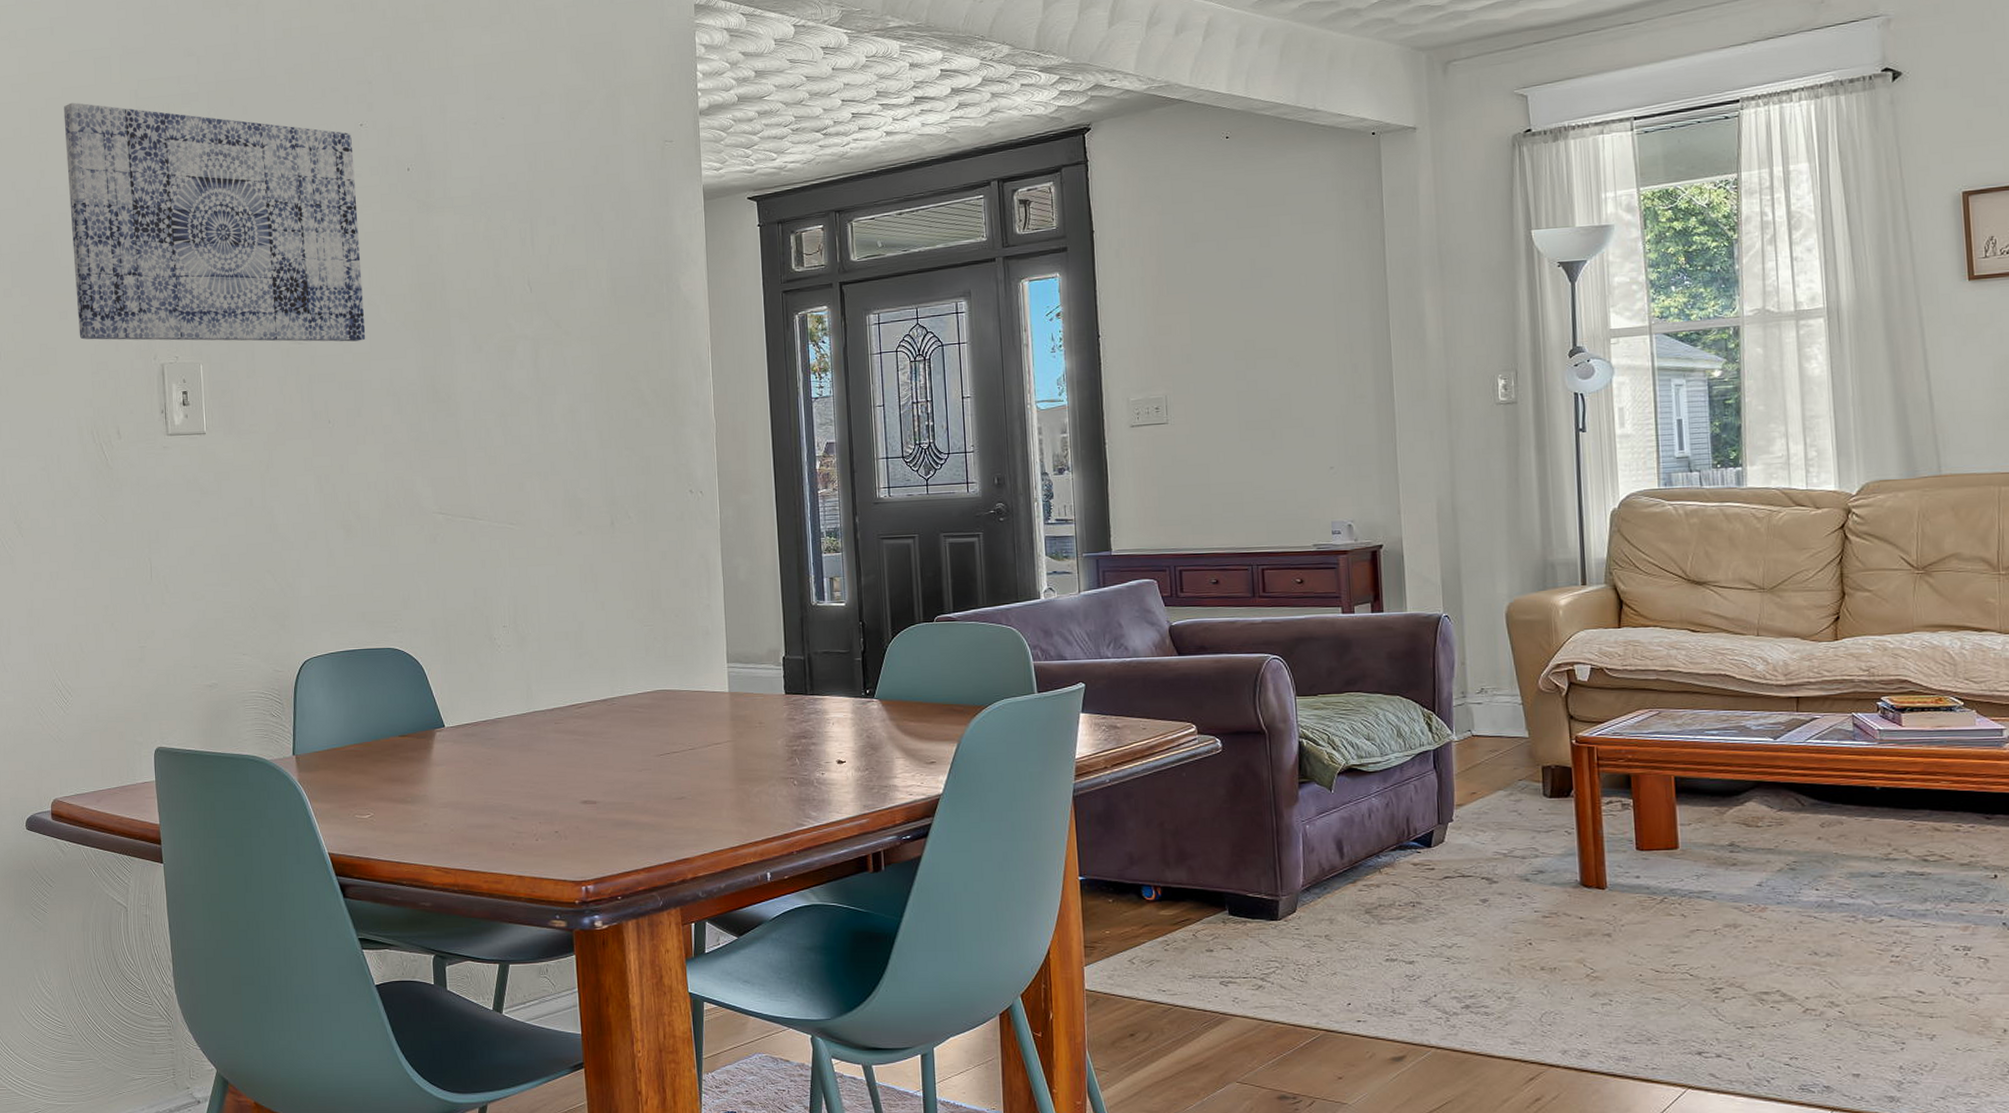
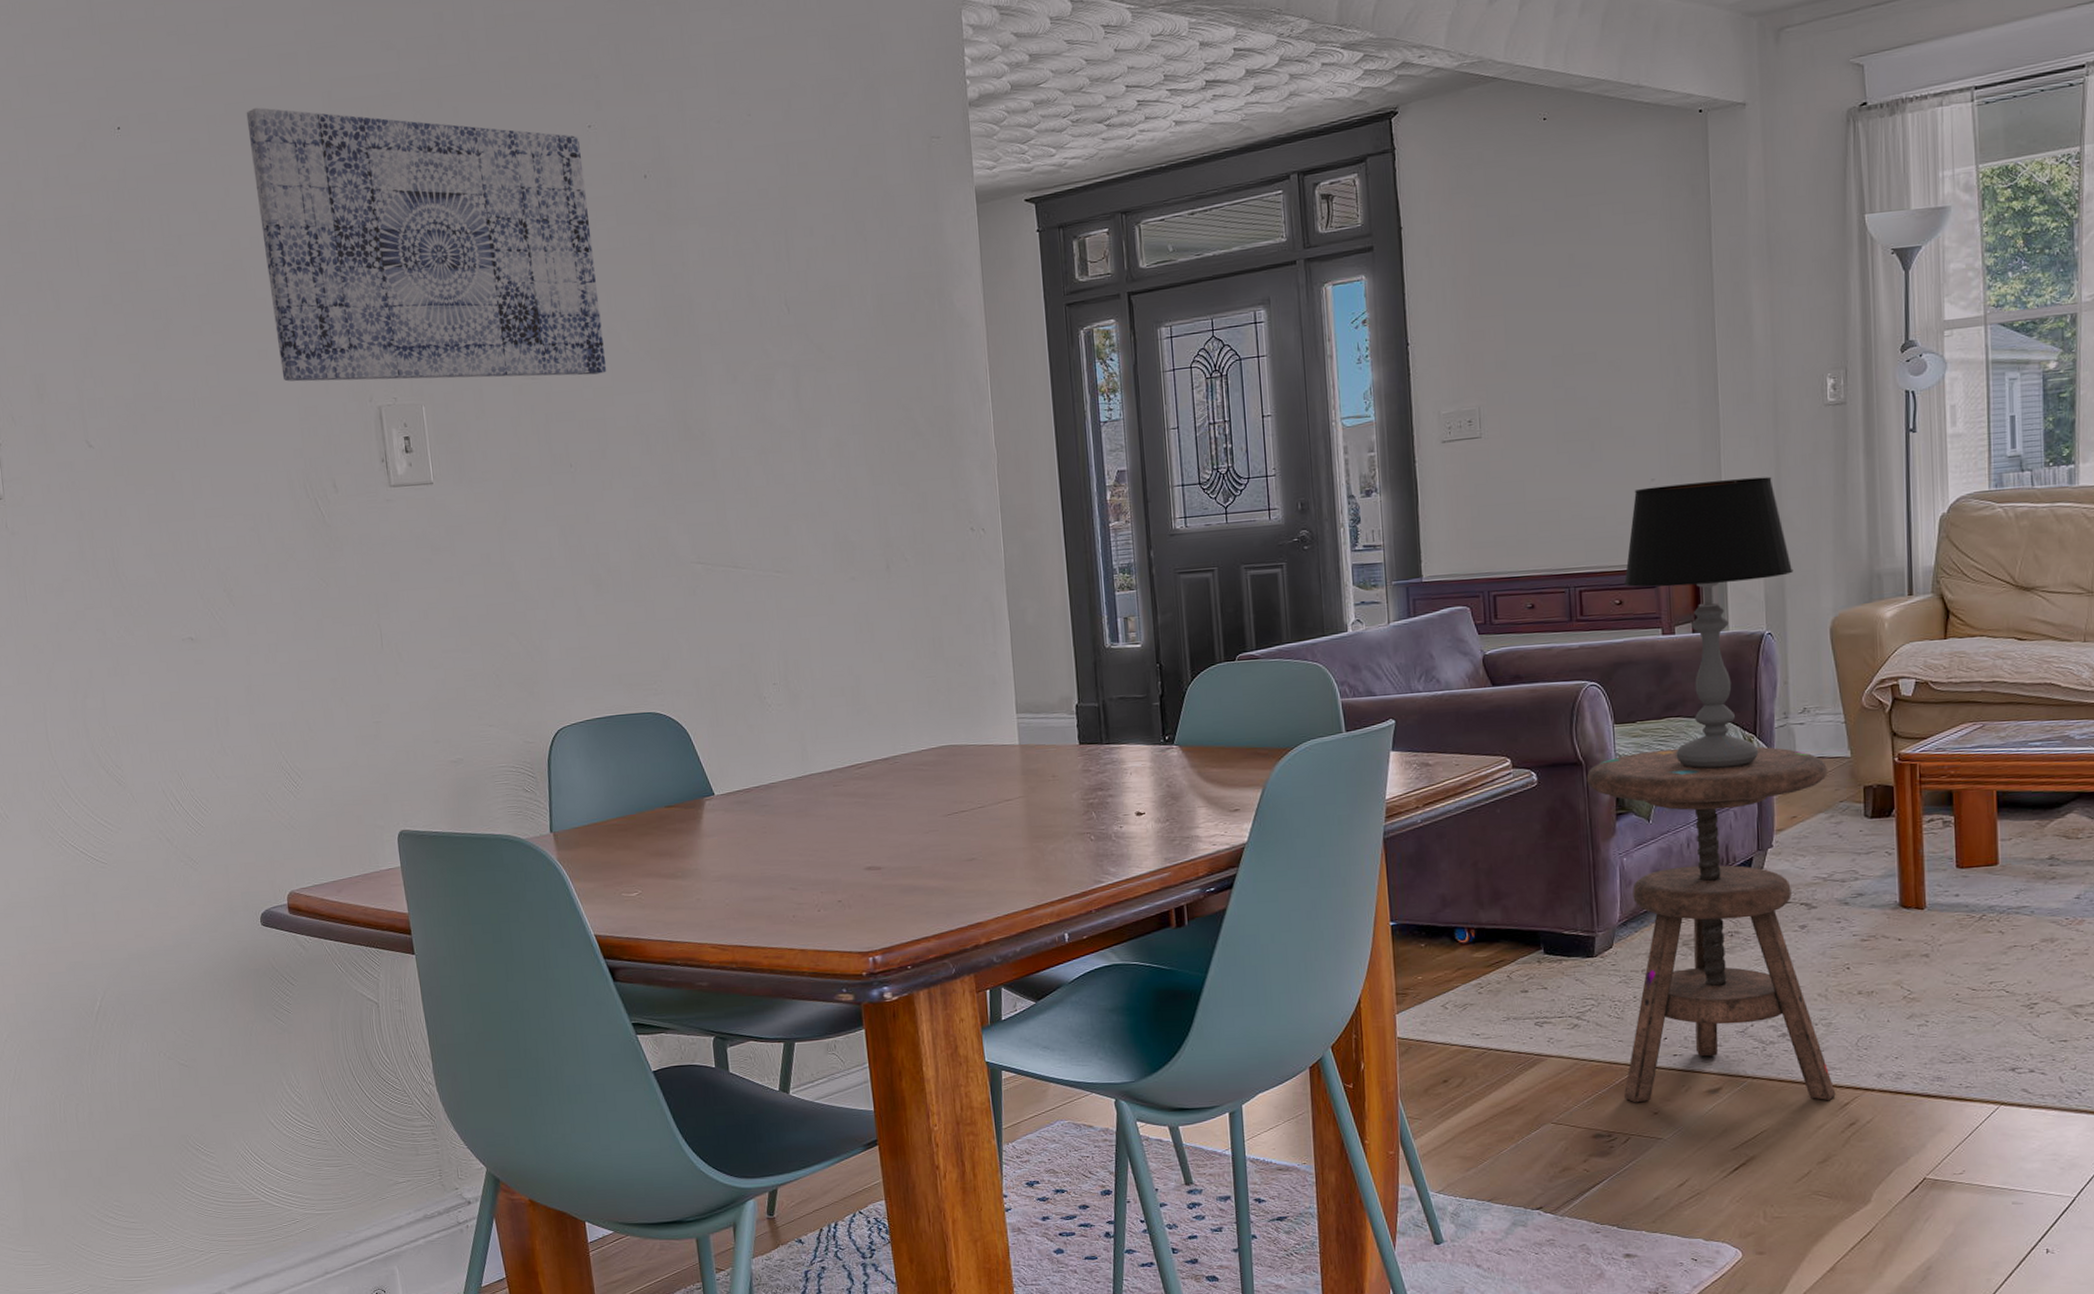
side table: none [1269,722,1521,1075] -> present [1586,746,1836,1103]
table lamp: none [1305,468,1469,743] -> present [1624,476,1794,769]

